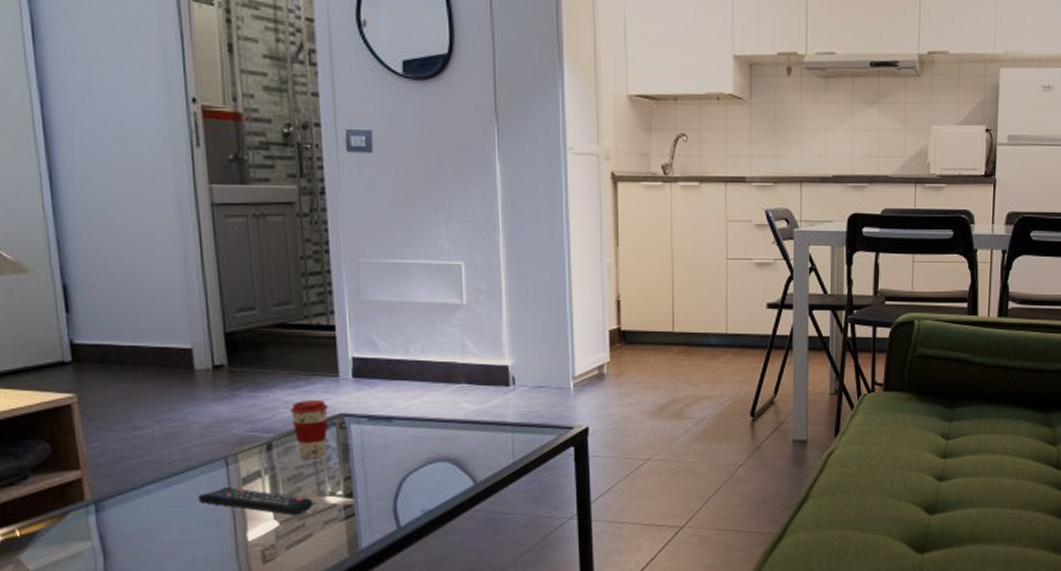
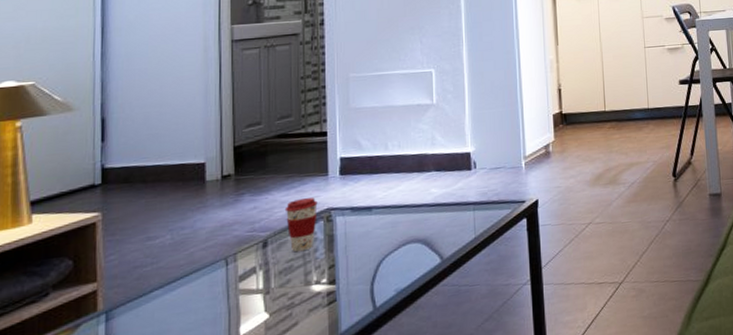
remote control: present [198,487,314,516] -> none [198,285,300,307]

